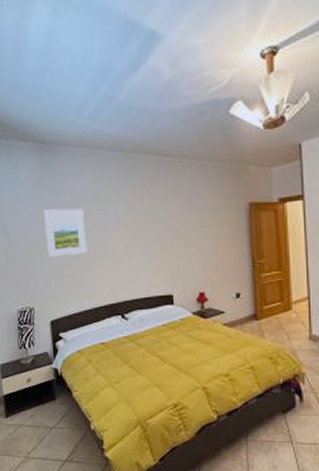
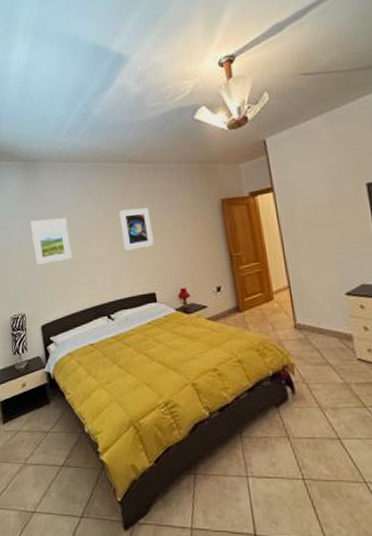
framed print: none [140,205,175,249] -> present [118,207,154,251]

